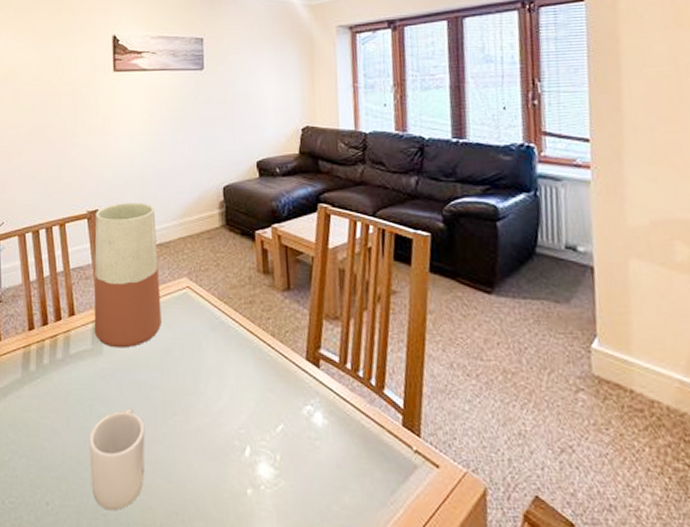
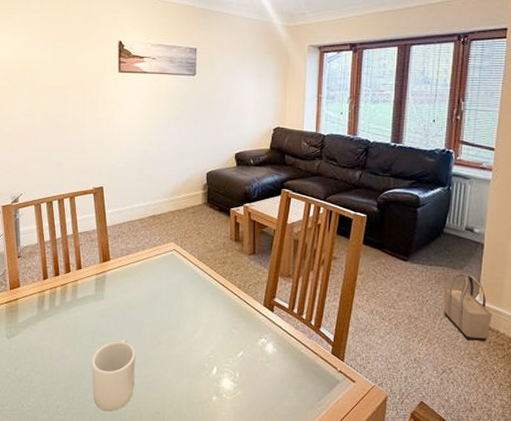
vase: present [94,203,161,348] -> none [97,182,152,295]
shopping bag: none [545,311,621,405] -> present [443,275,492,341]

